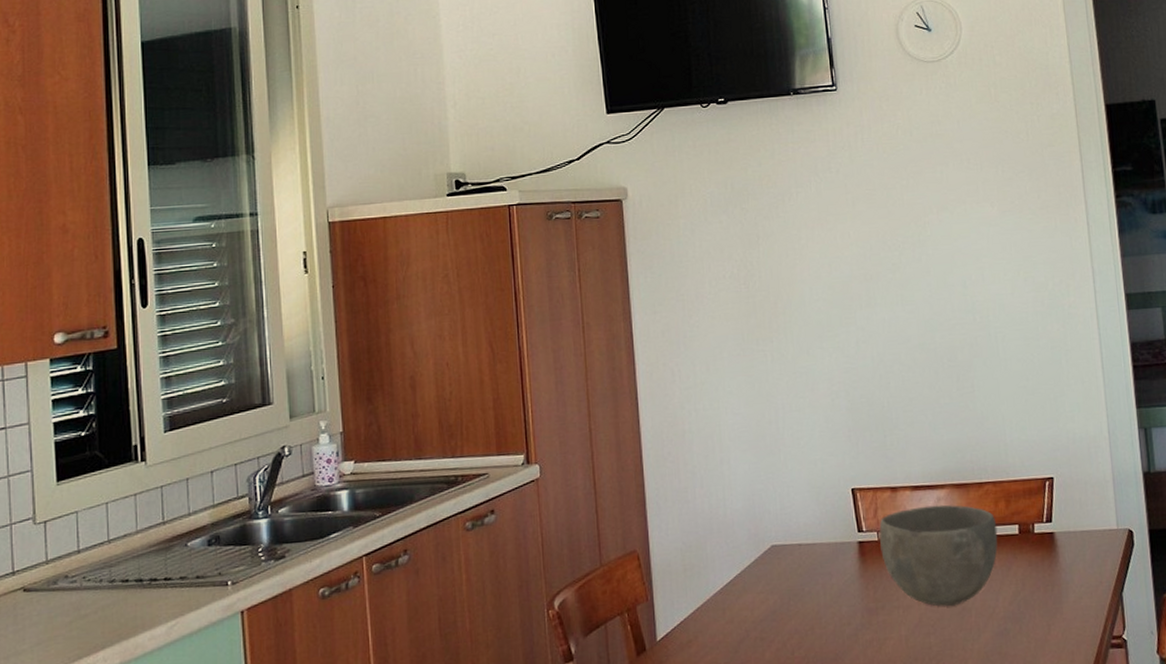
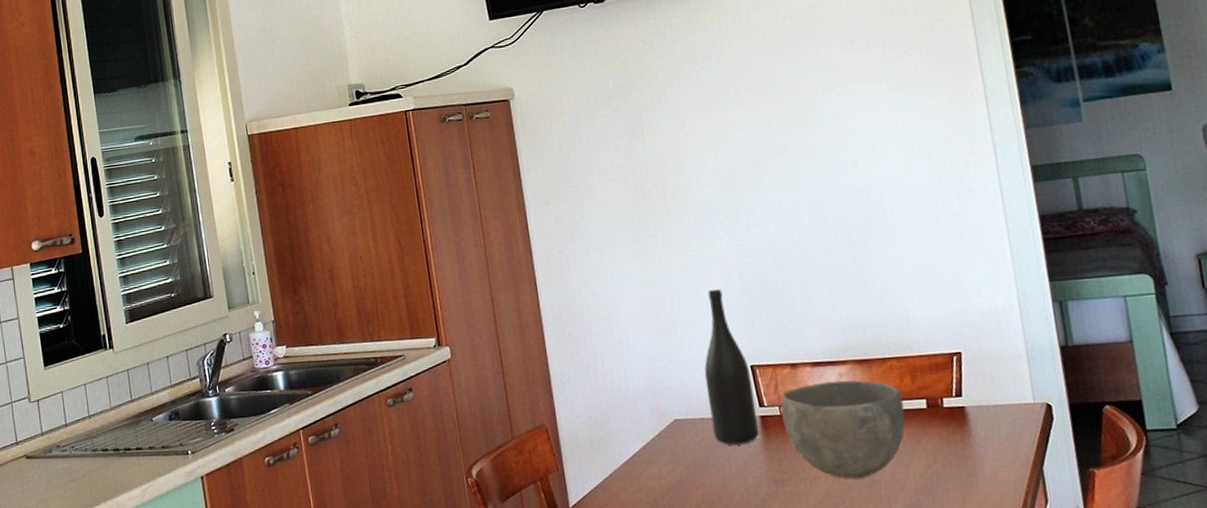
wine bottle: none [805,408,856,572] -> present [704,289,759,445]

